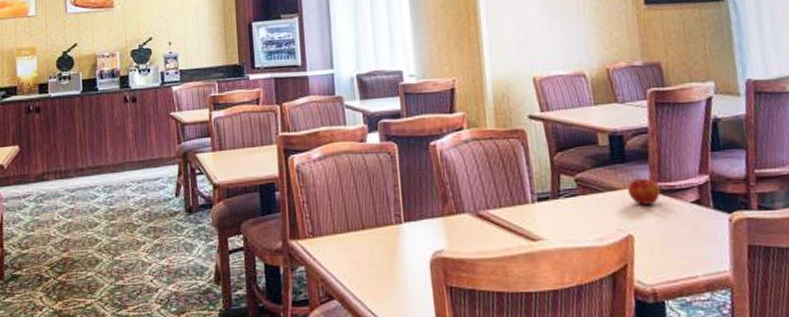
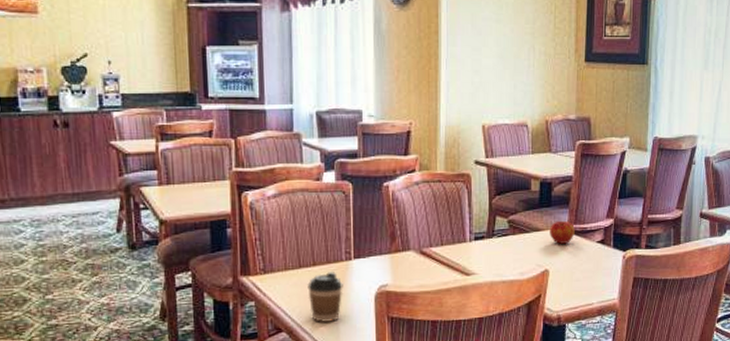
coffee cup: none [357,234,396,291] -> present [307,270,343,323]

